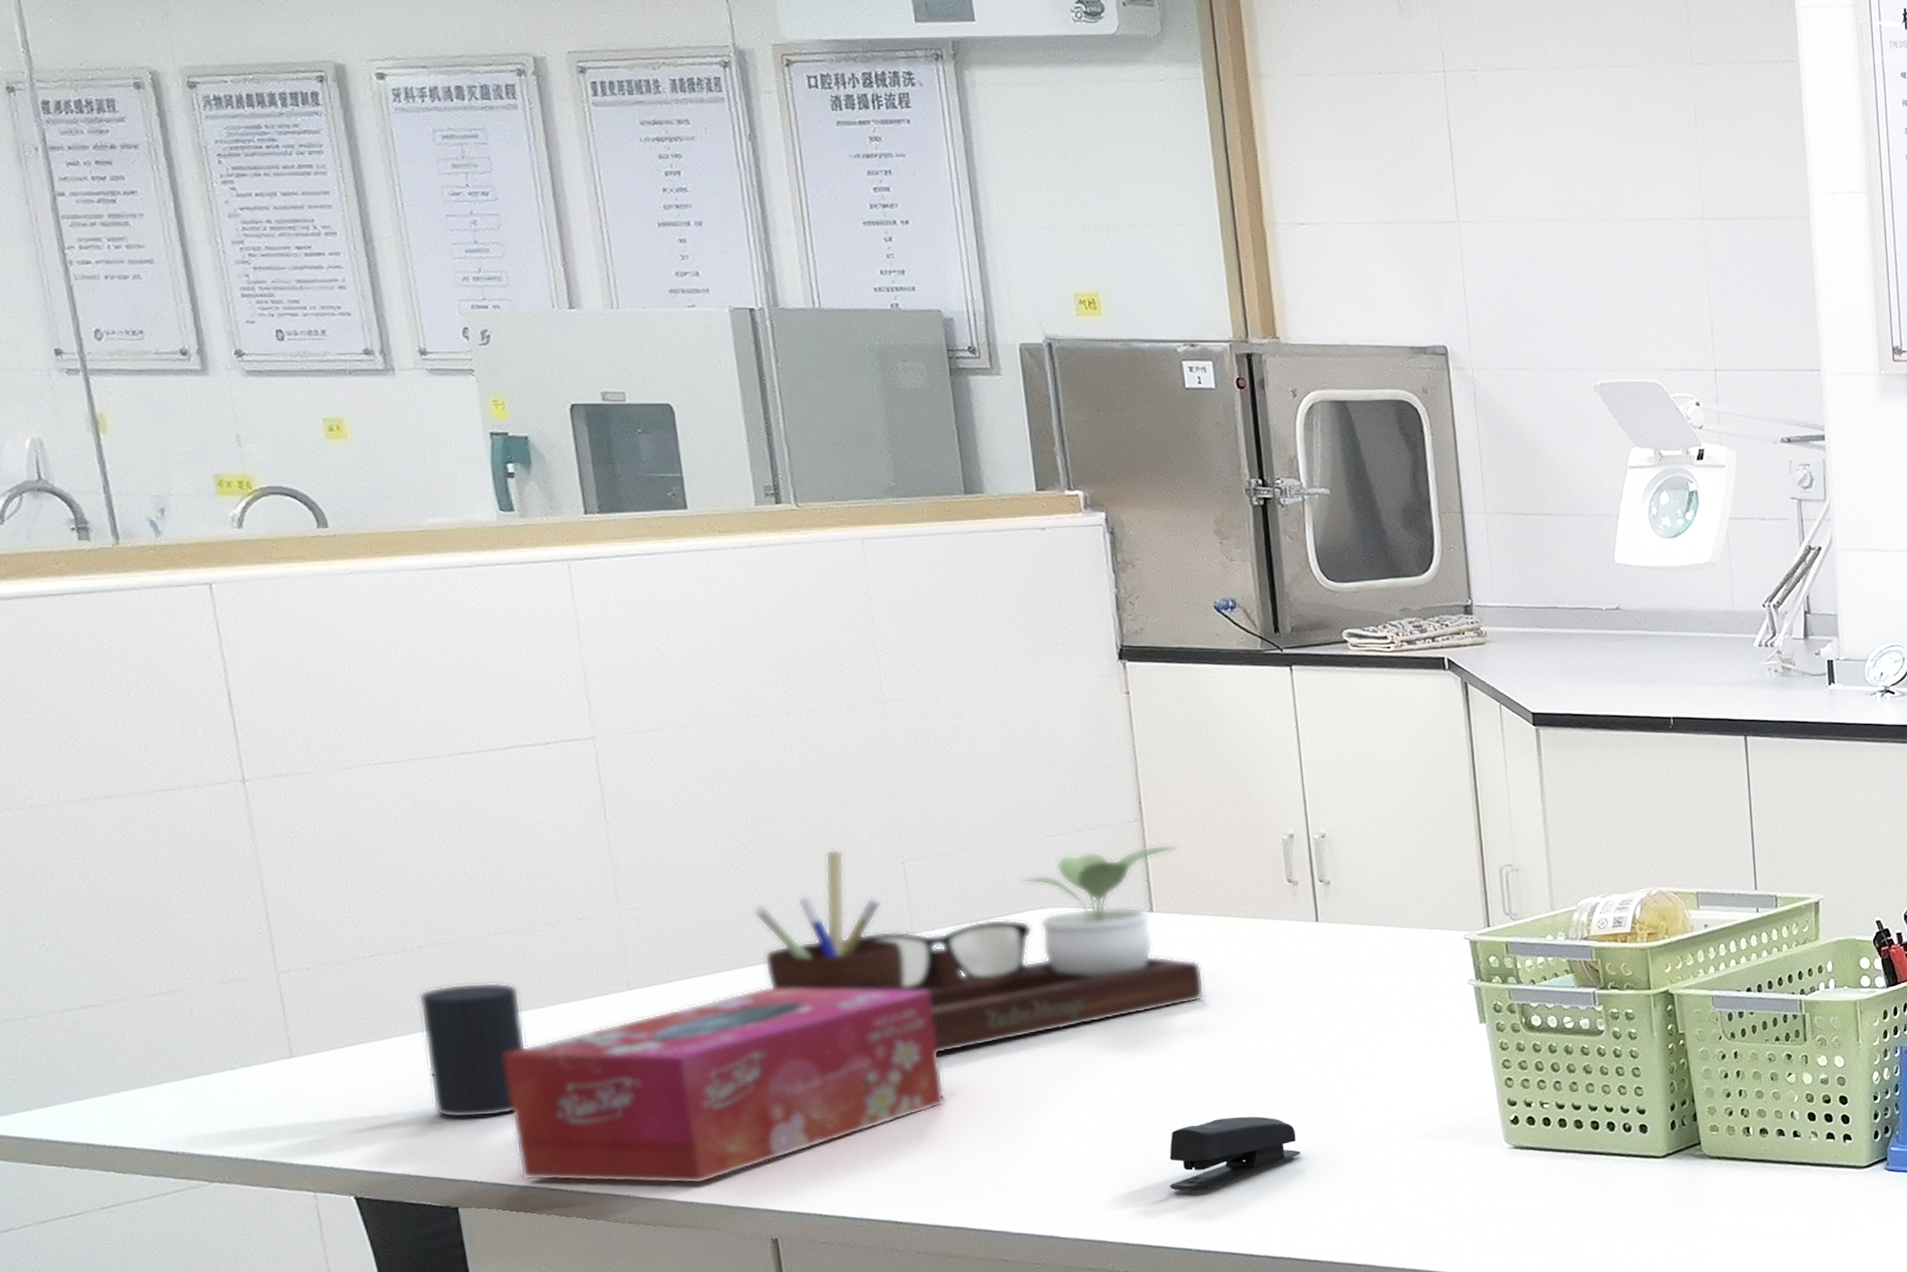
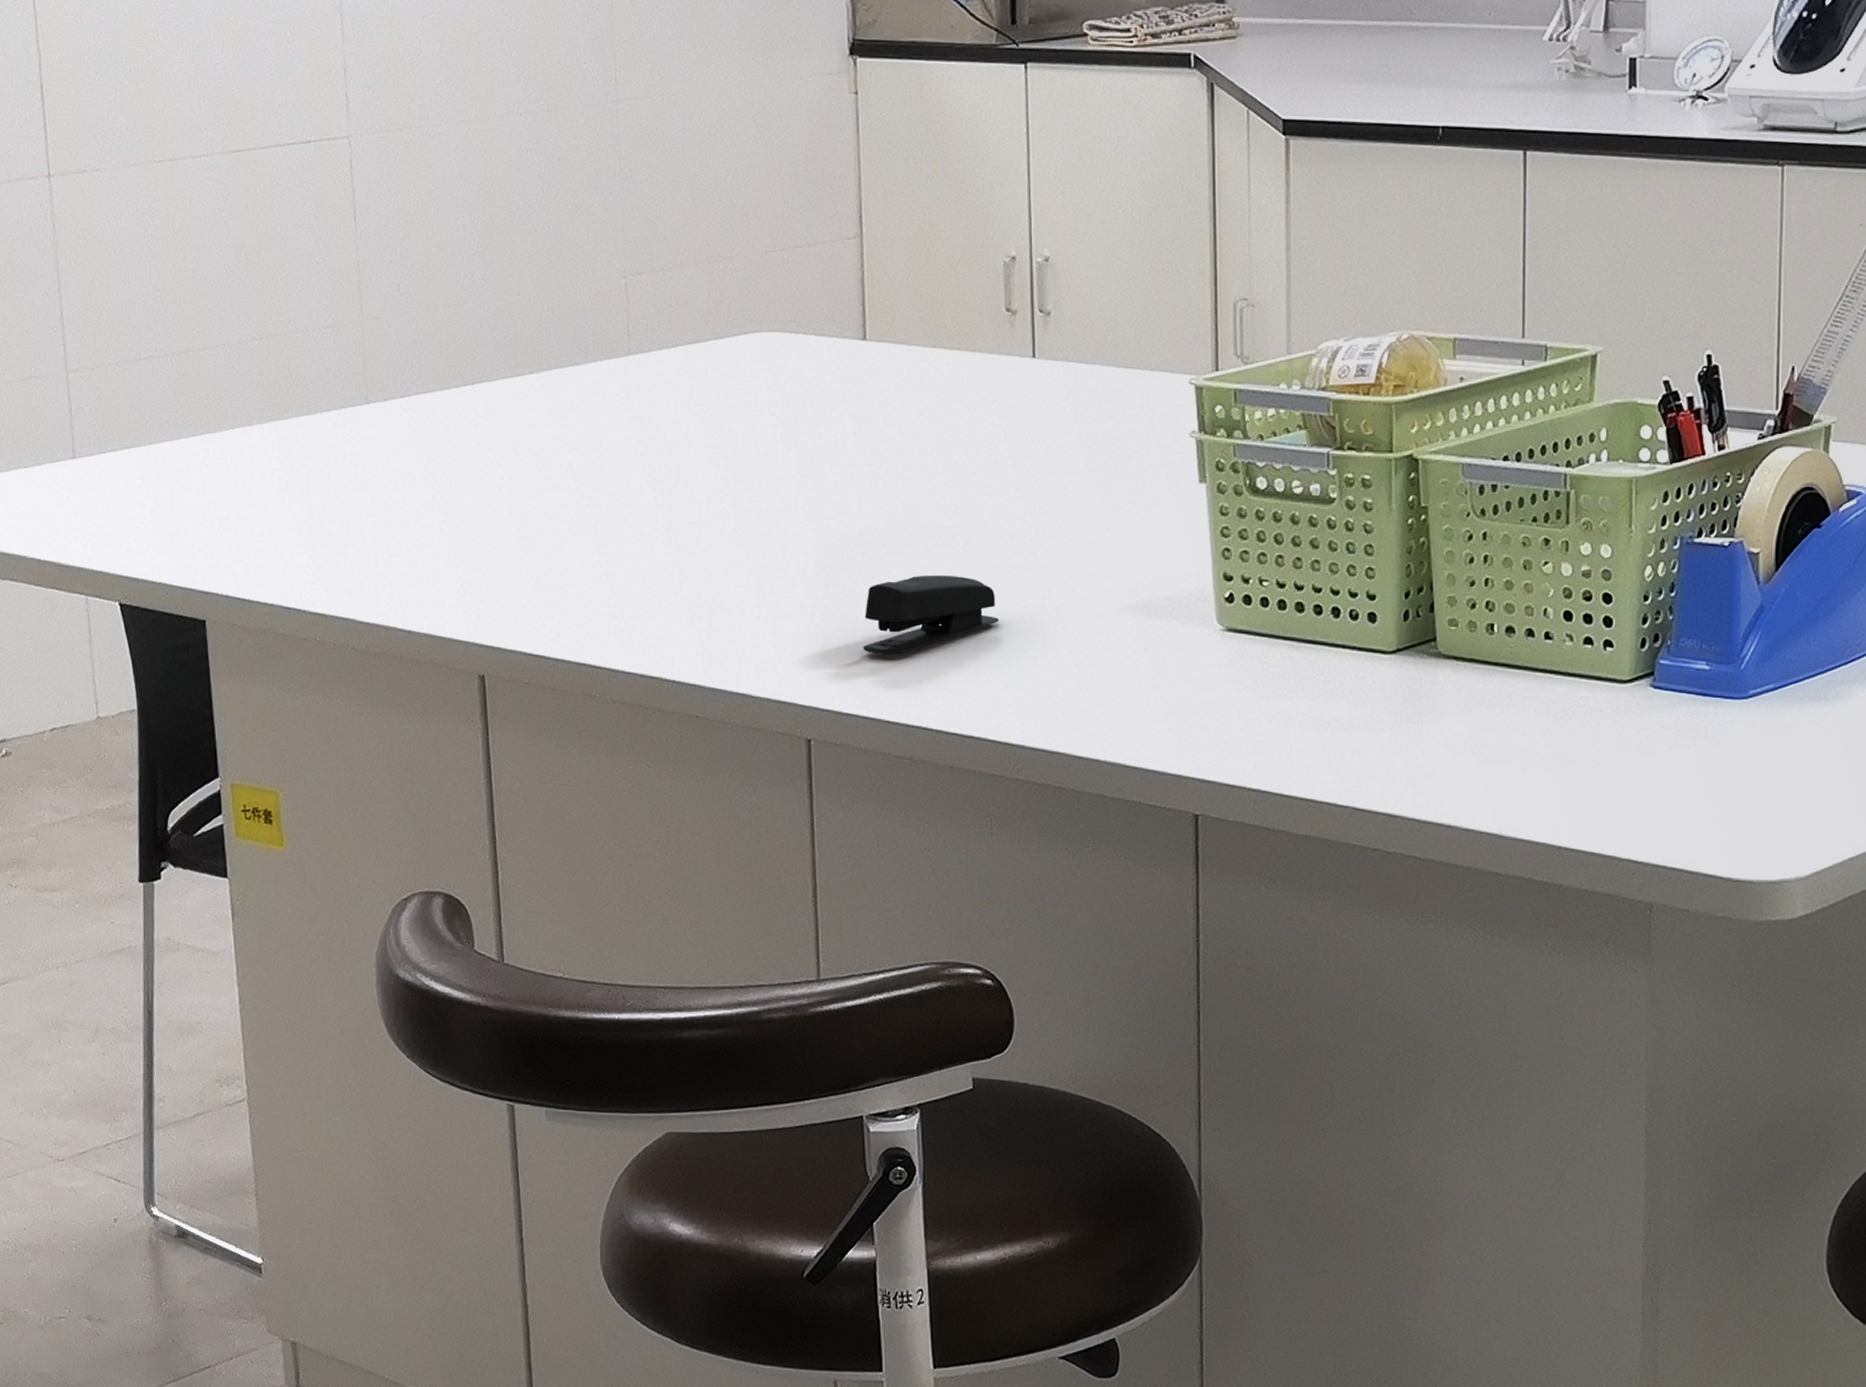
cup: present [418,982,527,1119] -> none [183,390,274,529]
tissue box: present [504,986,946,1185] -> none [253,405,651,612]
desk organizer: present [752,845,1205,1055] -> none [482,260,912,489]

